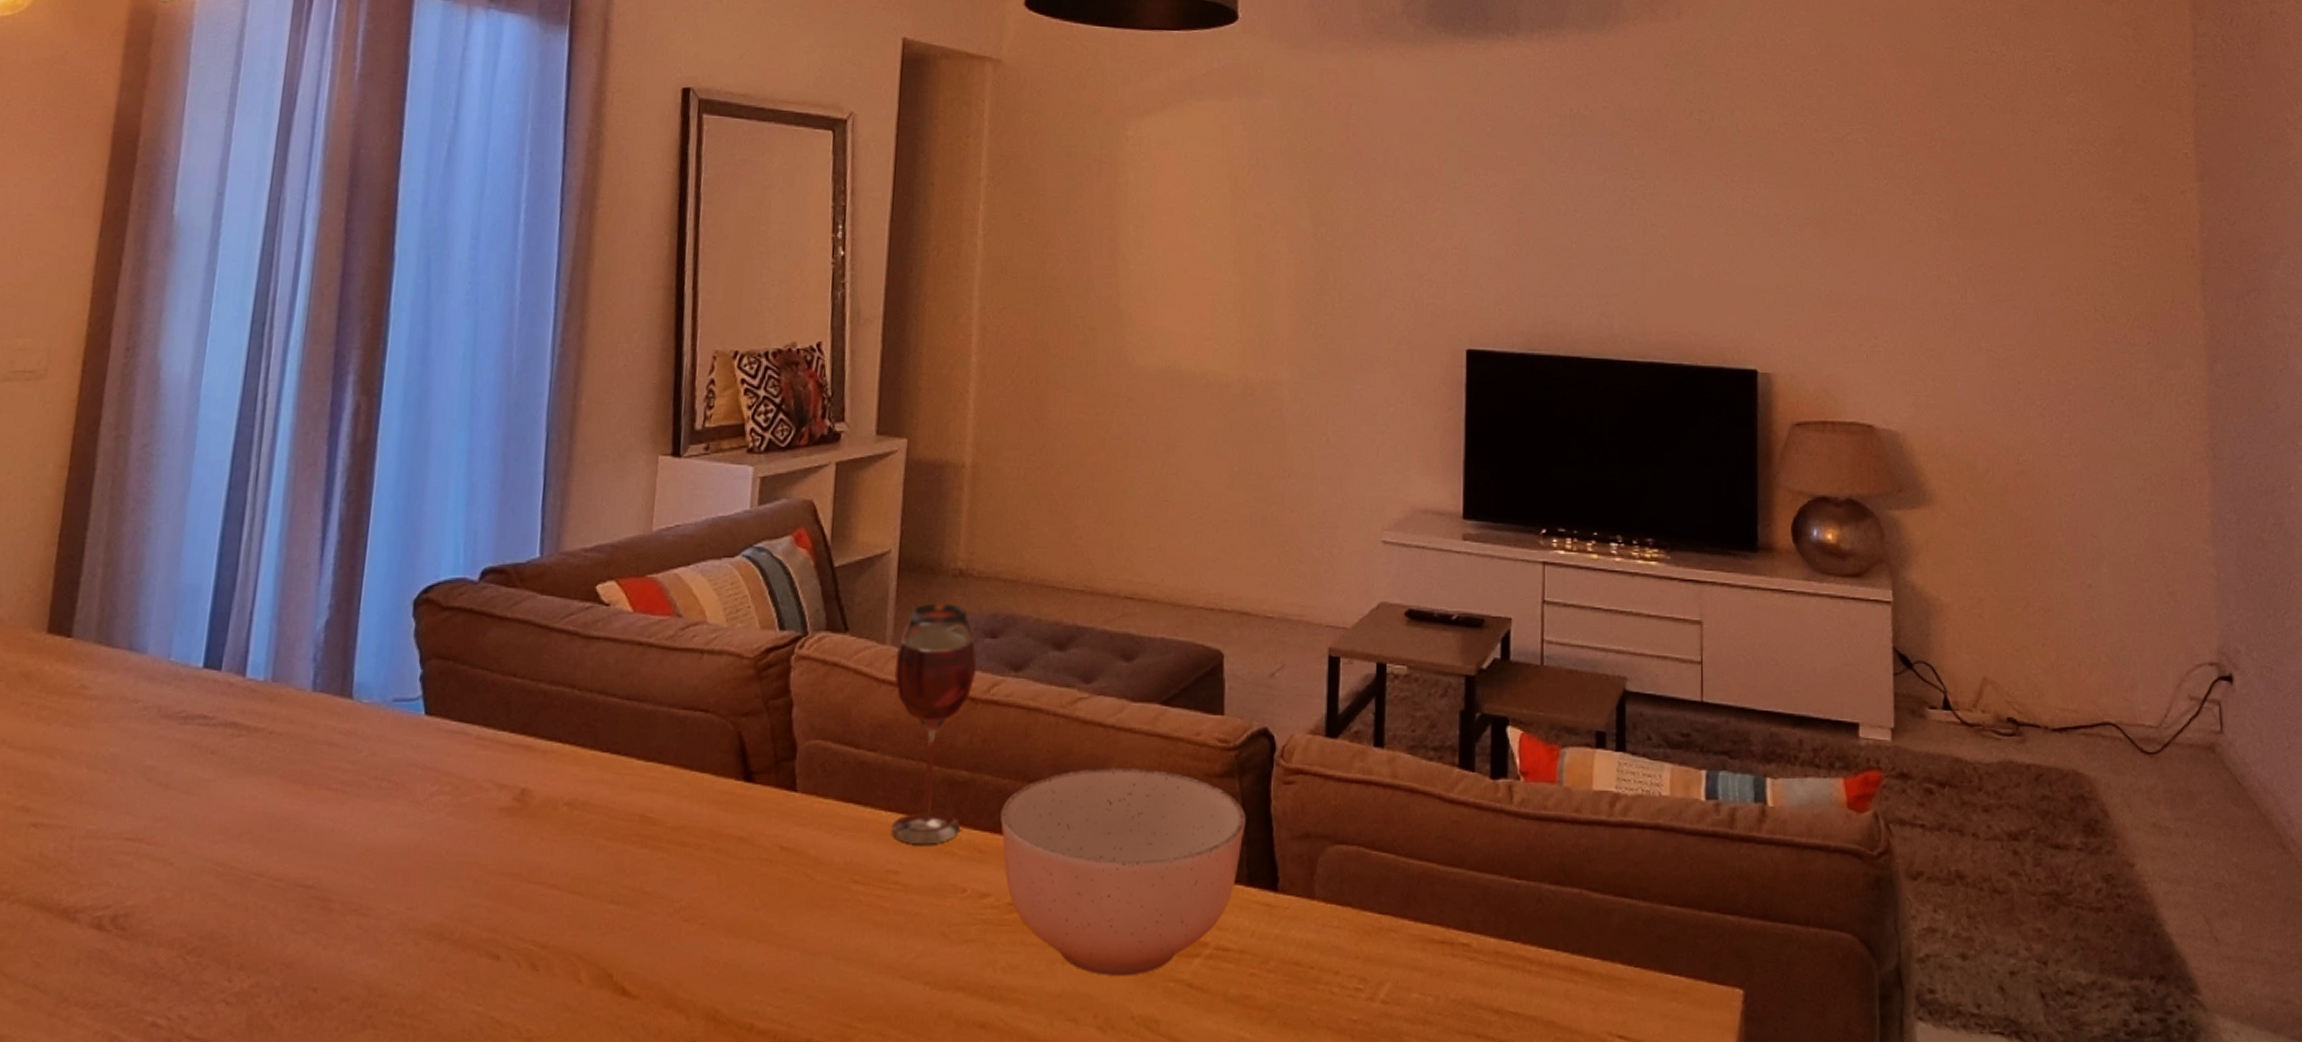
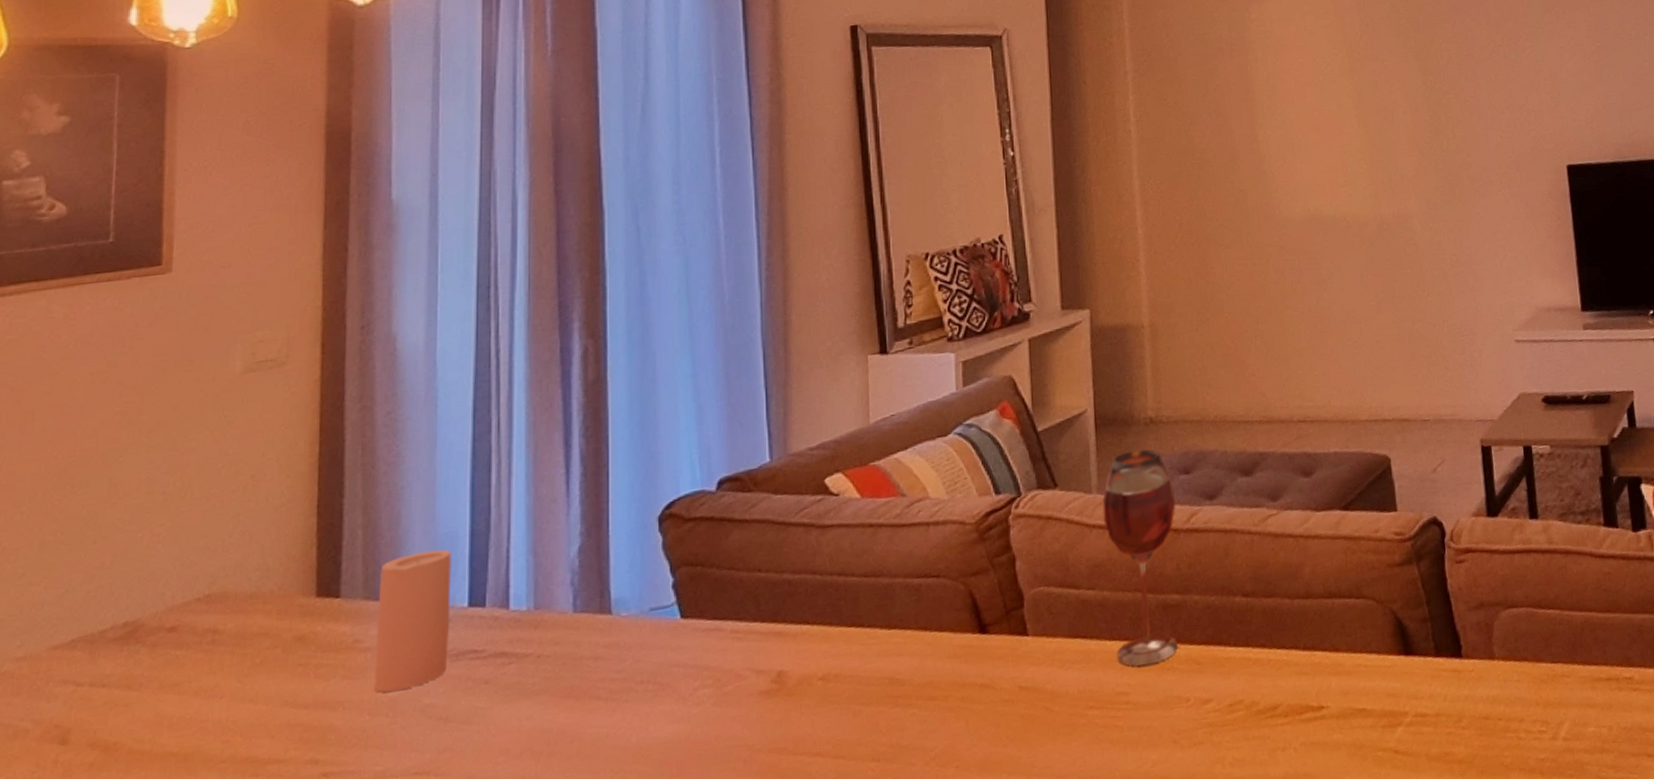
candle: none [96,602,193,748] -> present [374,549,452,693]
bowl: present [1000,767,1247,977] -> none [1212,567,1428,755]

